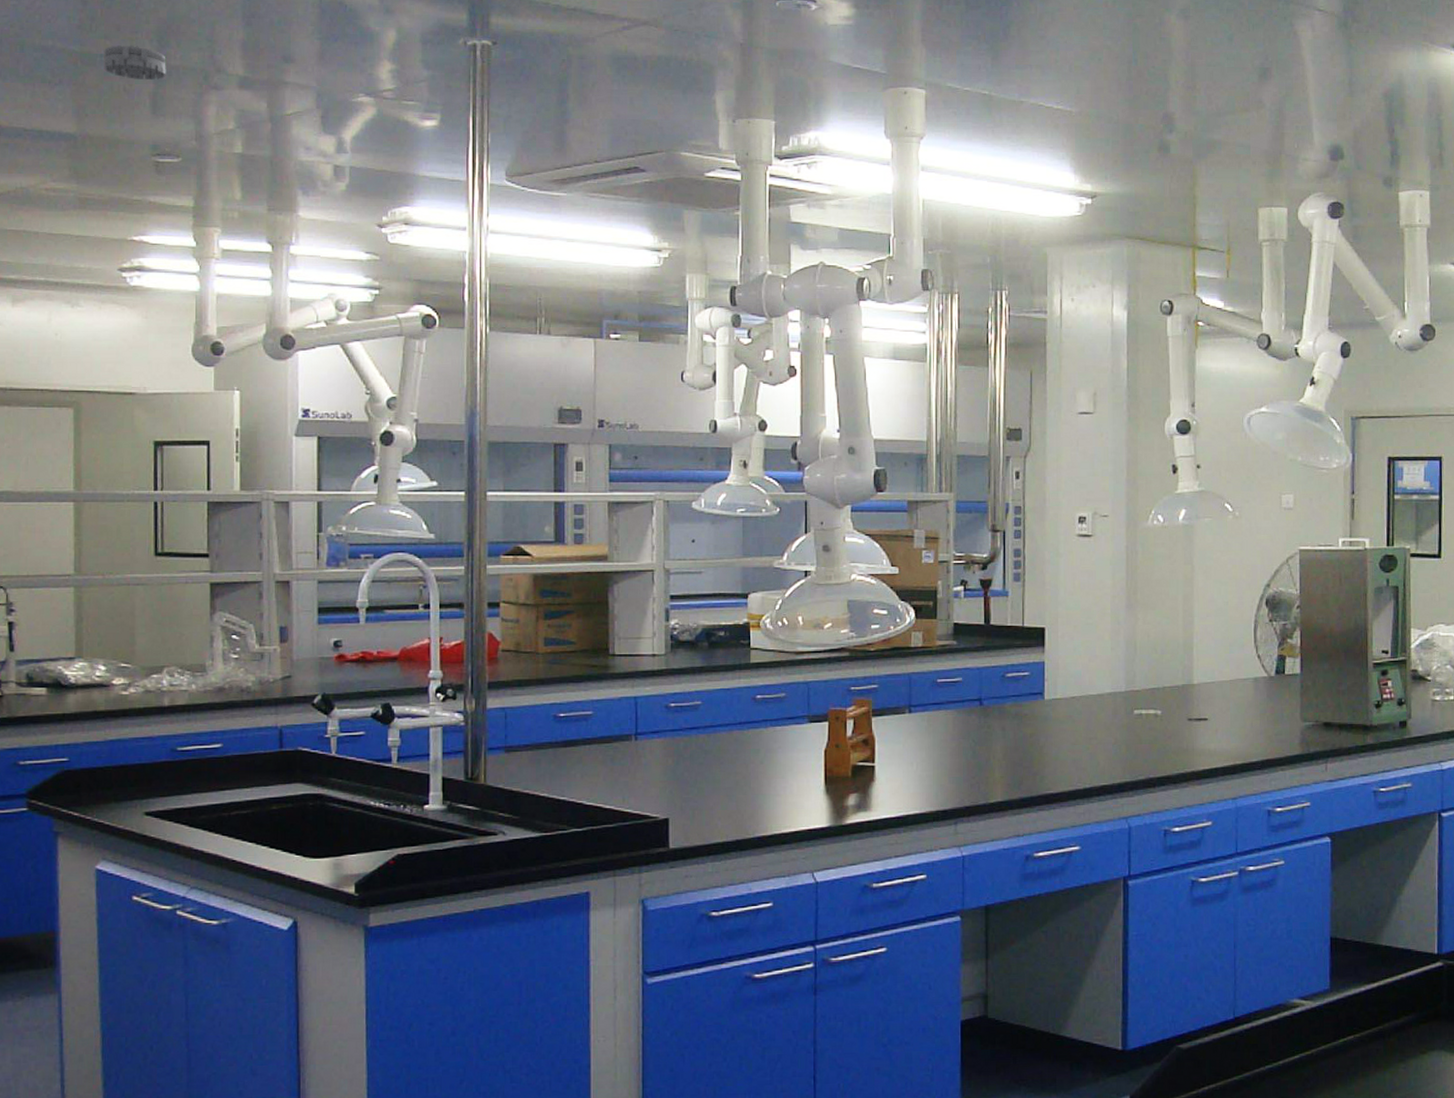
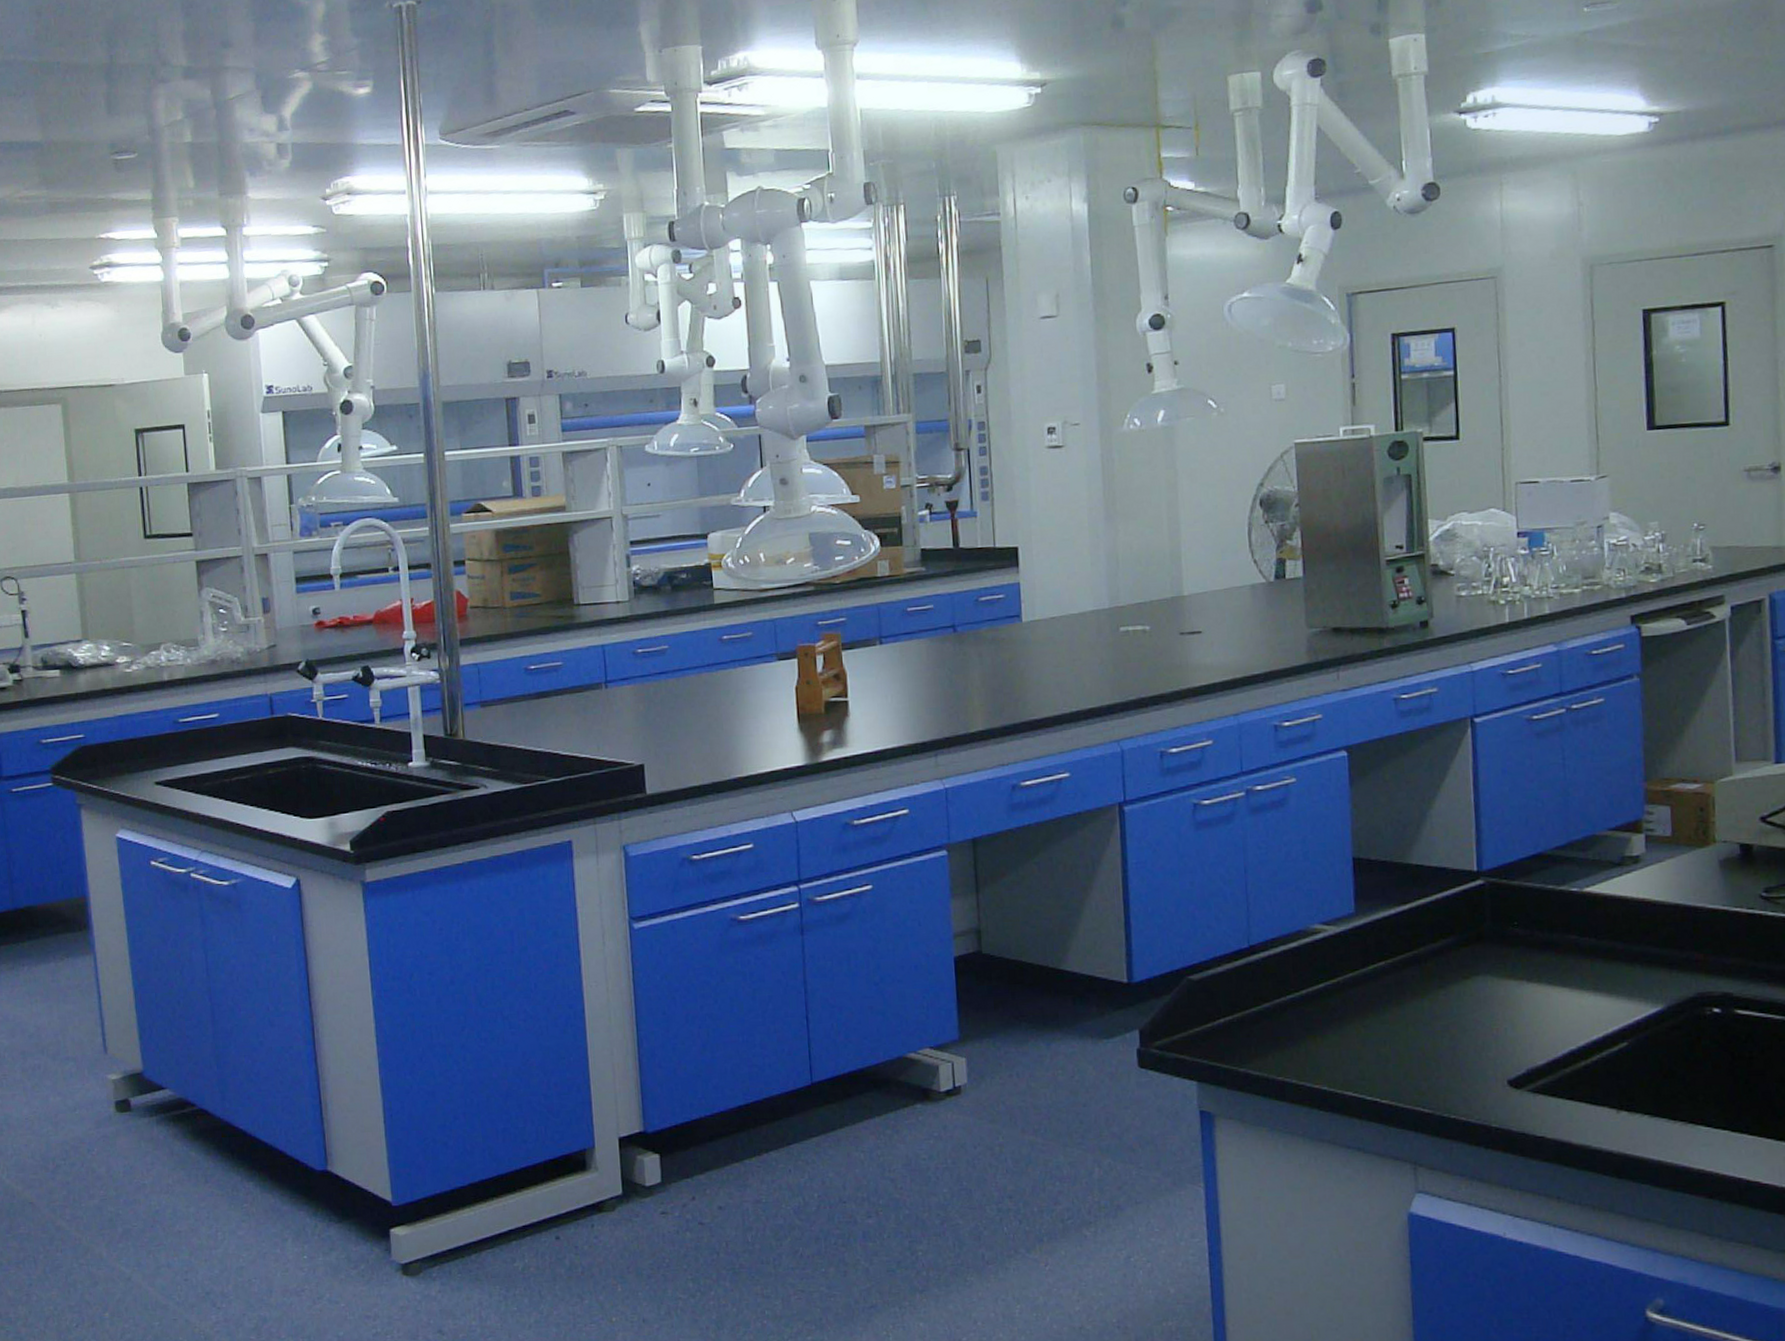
smoke detector: present [104,45,166,80] -> none [60,49,117,83]

